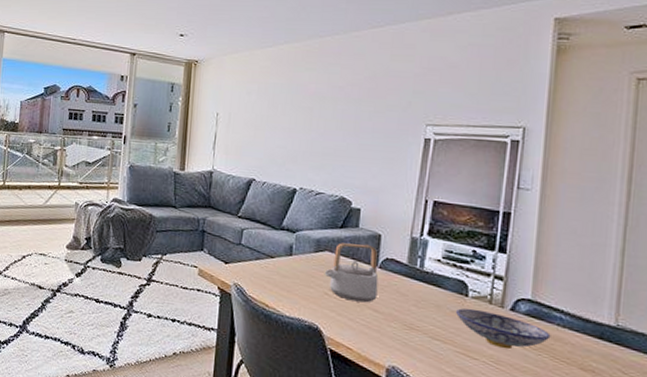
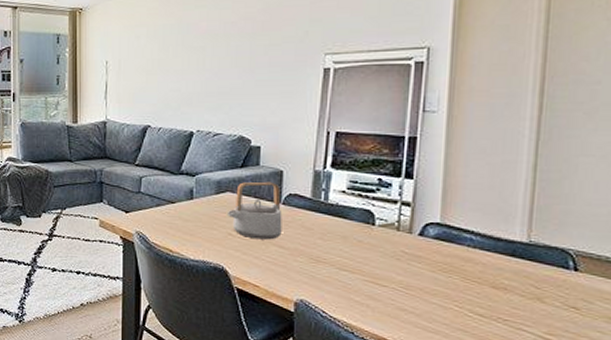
bowl: present [455,308,551,350] -> none [362,237,461,274]

